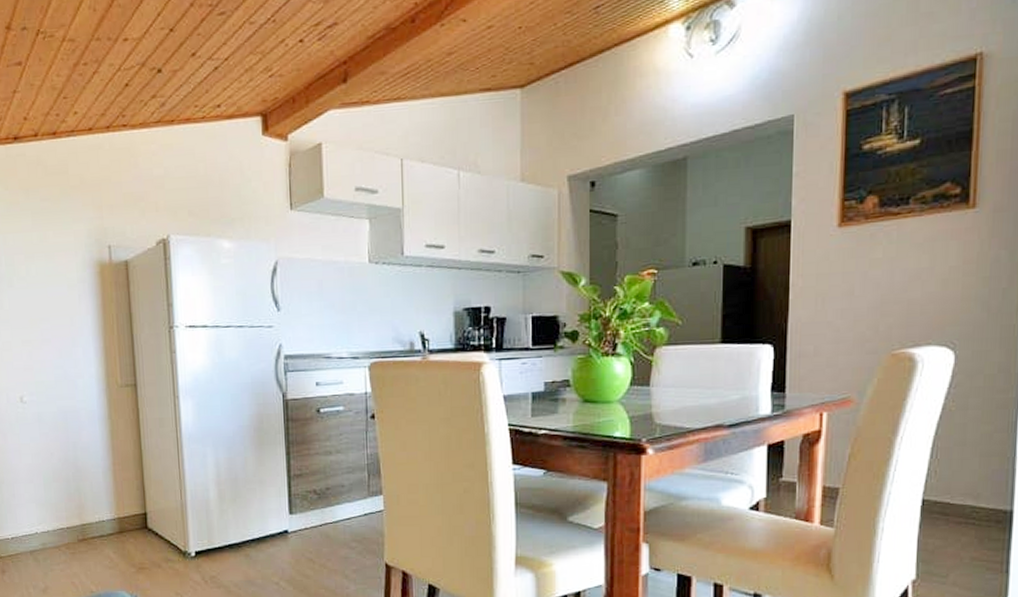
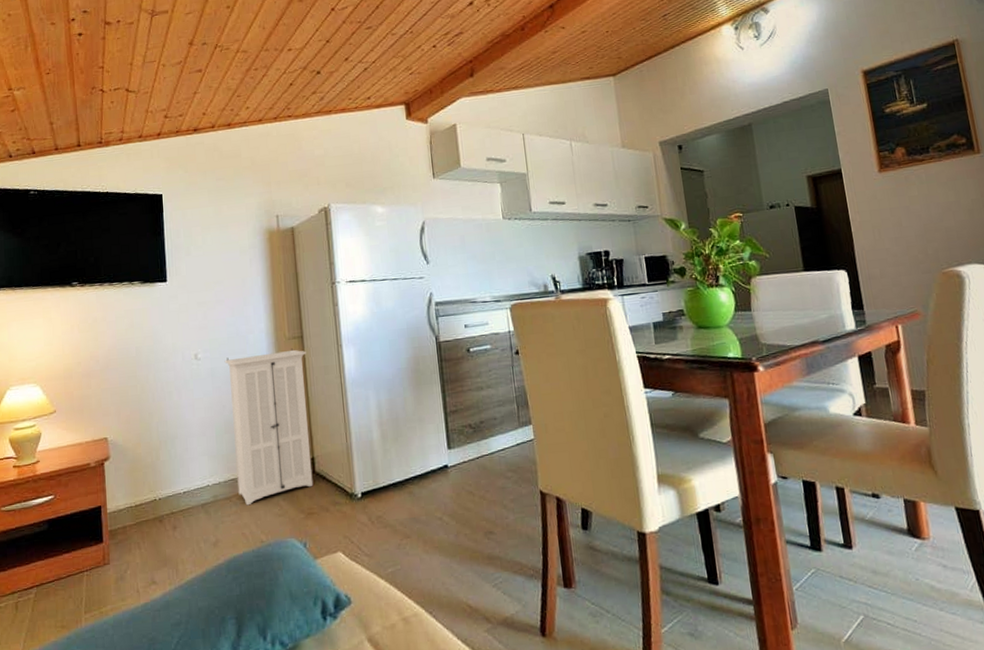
storage cabinet: none [52,397,145,556] -> present [224,348,314,506]

